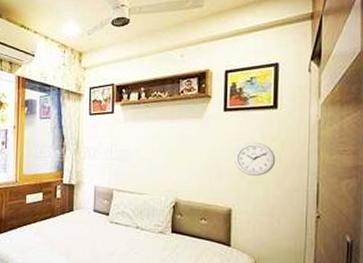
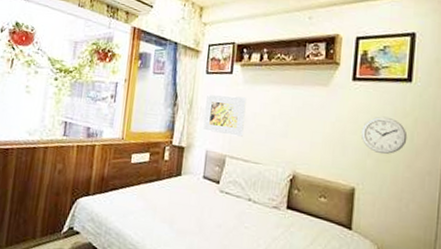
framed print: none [90,134,128,171] -> present [203,94,247,137]

